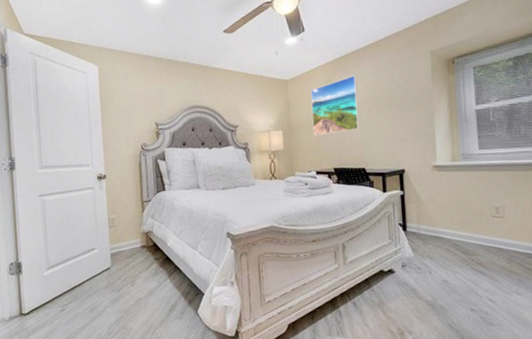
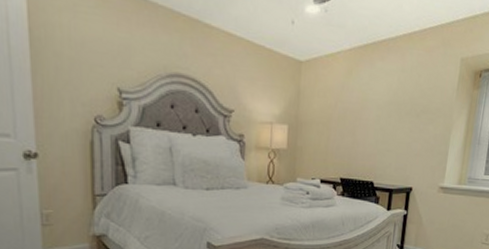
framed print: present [310,75,360,136] -> none [323,70,381,138]

